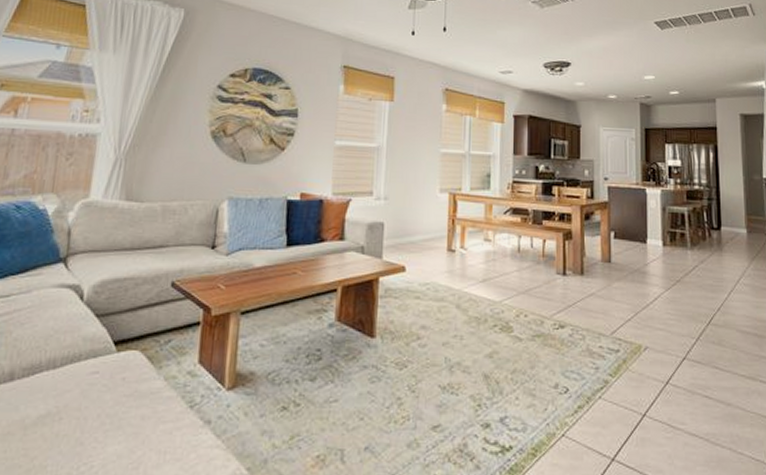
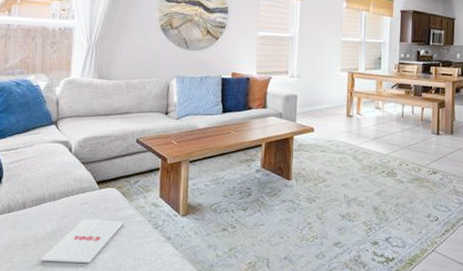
magazine: none [27,396,148,459] -> present [40,219,124,263]

